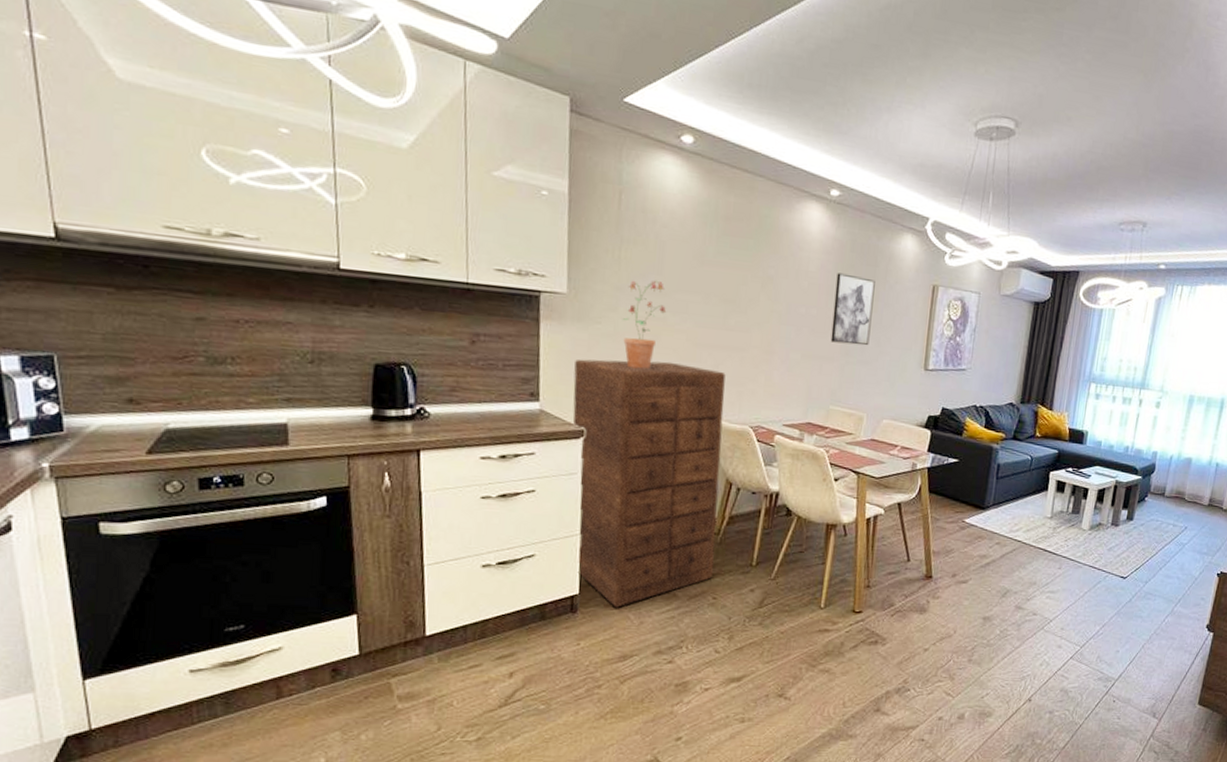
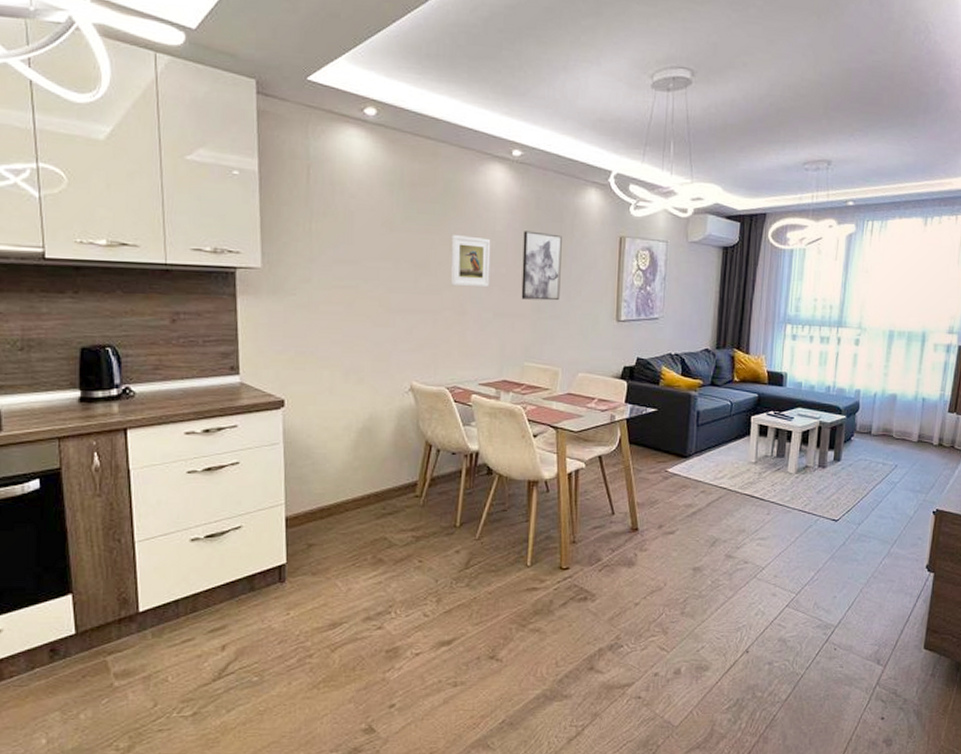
dresser: present [573,359,726,608] -> none [271,328,420,575]
potted plant: present [622,280,667,370] -> none [316,249,359,337]
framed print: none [760,272,804,328] -> present [450,235,491,288]

